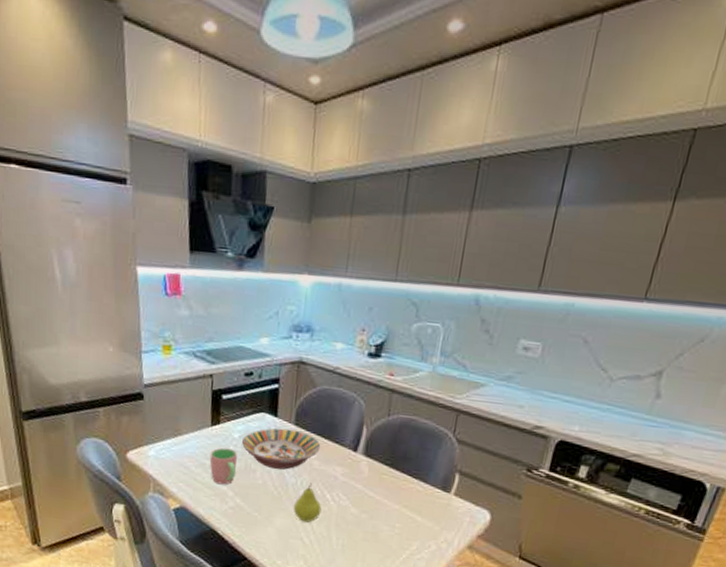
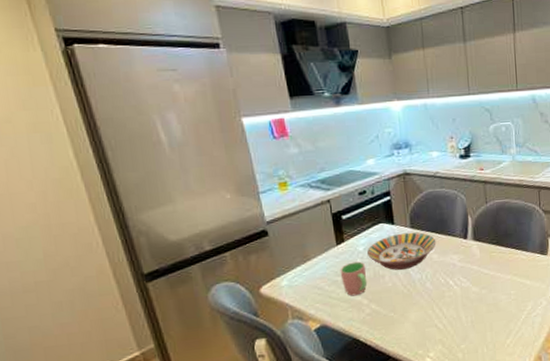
fruit: present [293,483,322,523] -> none [423,274,448,310]

